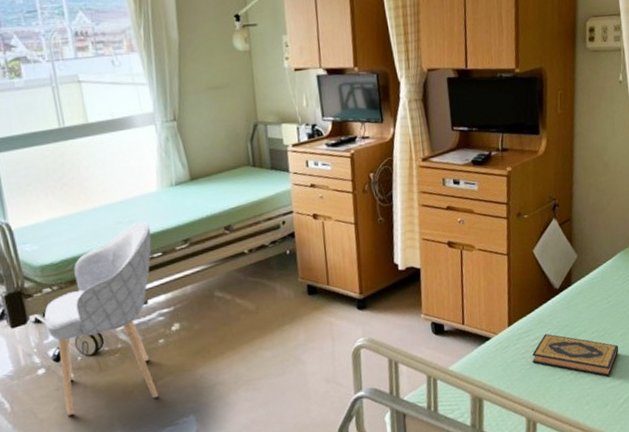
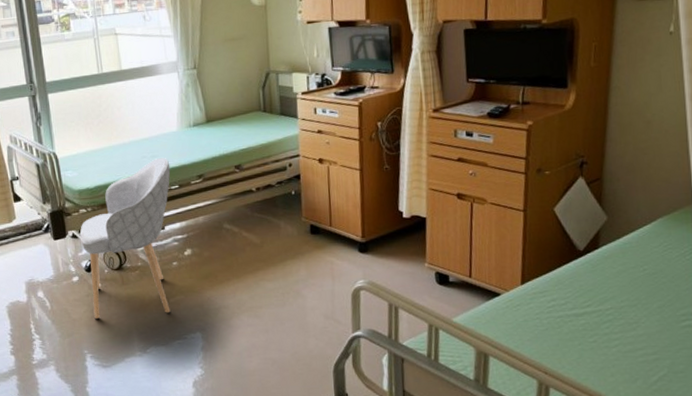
hardback book: present [532,333,619,377] -> none [547,296,655,350]

